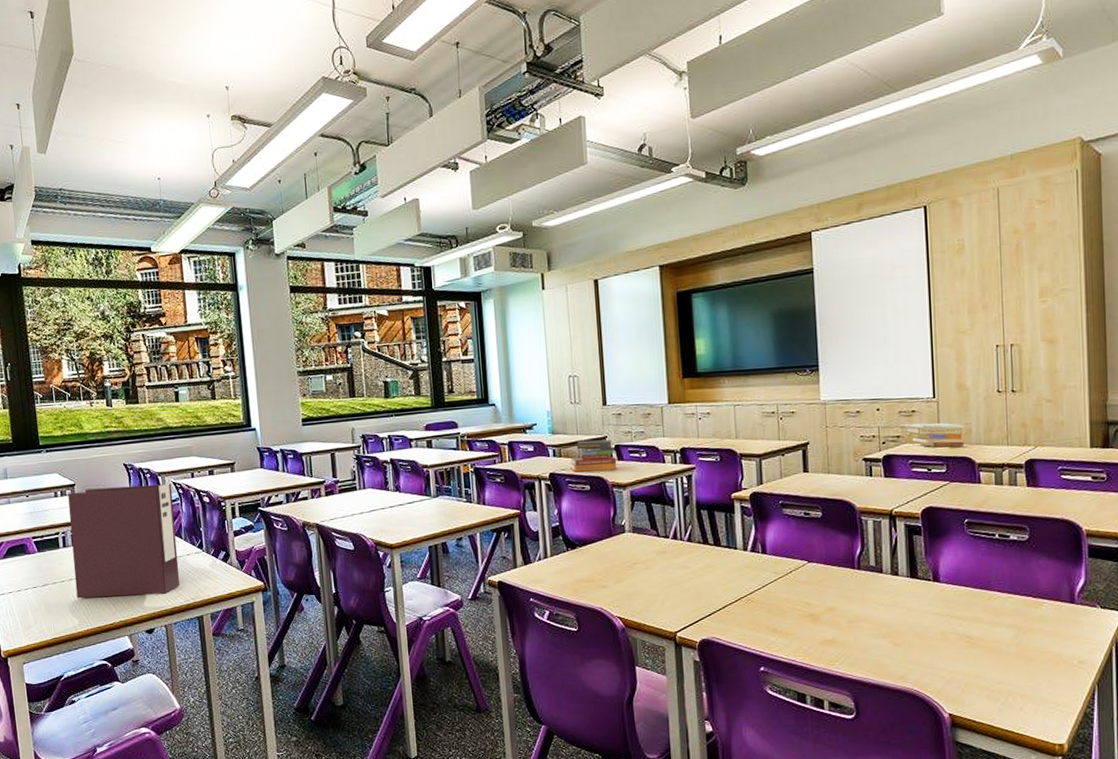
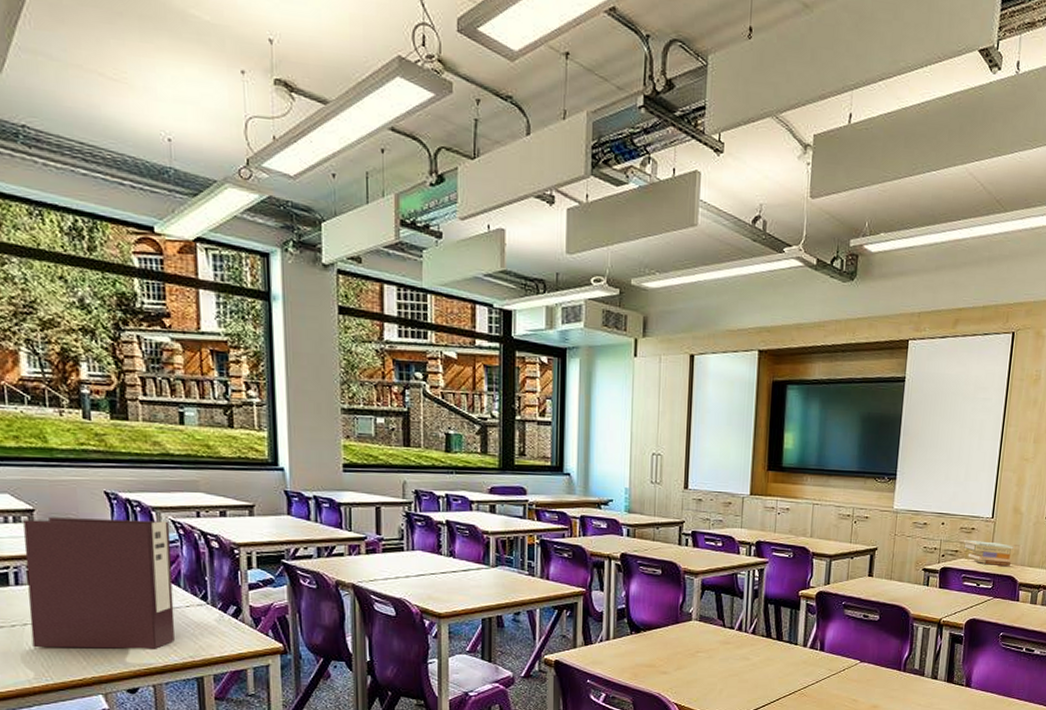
books: present [569,439,617,472] -> none [643,523,692,557]

